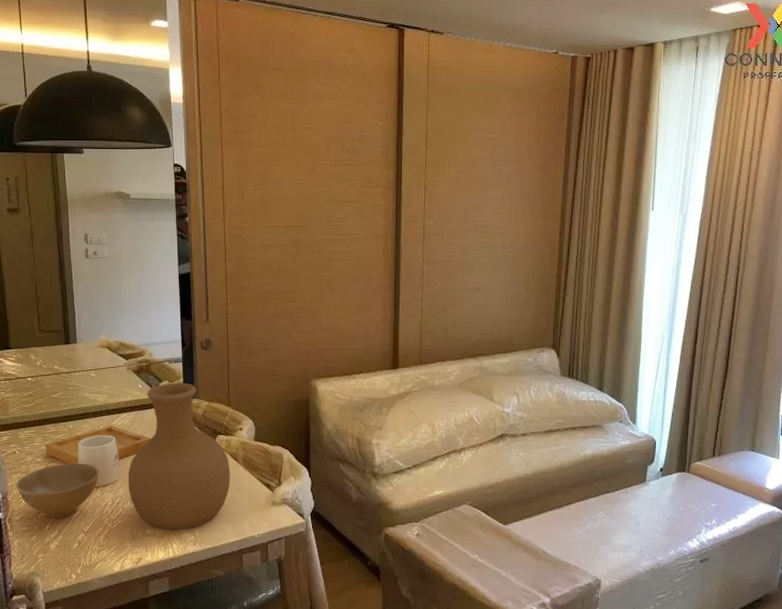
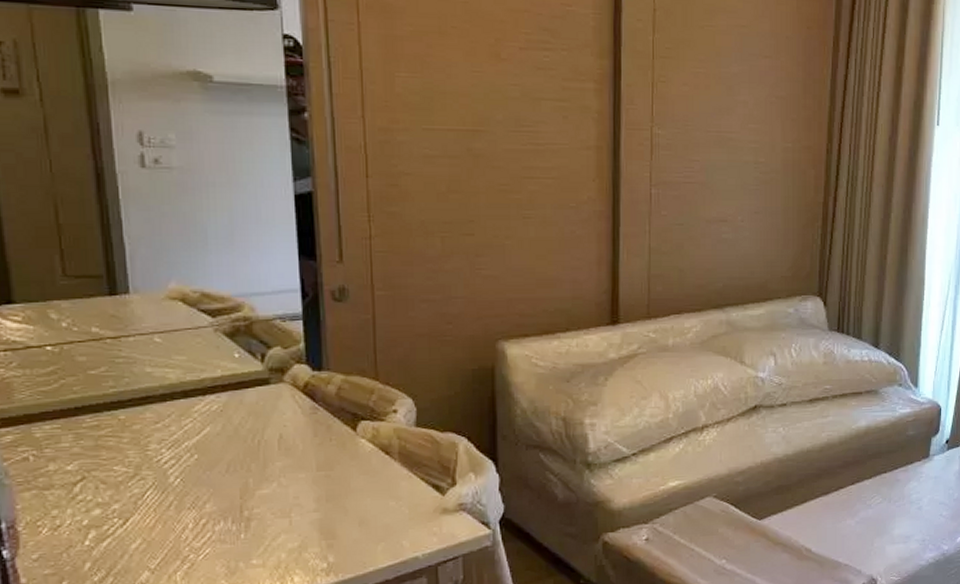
bowl: present [15,463,99,519] -> none [29,469,173,554]
tray: present [45,425,151,464] -> none [80,413,255,472]
mug: present [77,435,120,487] -> none [134,426,207,504]
vase: present [127,382,231,530] -> none [219,348,381,558]

